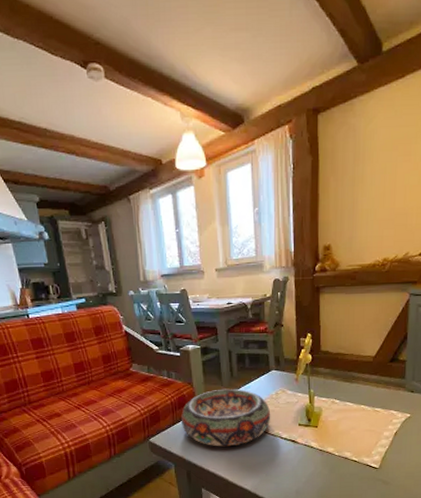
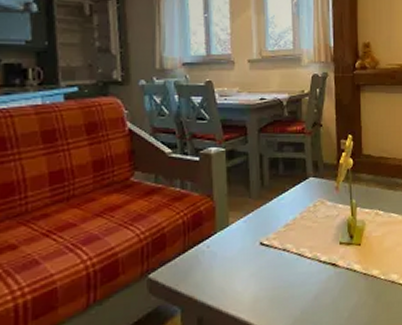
decorative bowl: present [180,388,271,447] -> none [194,201,308,279]

